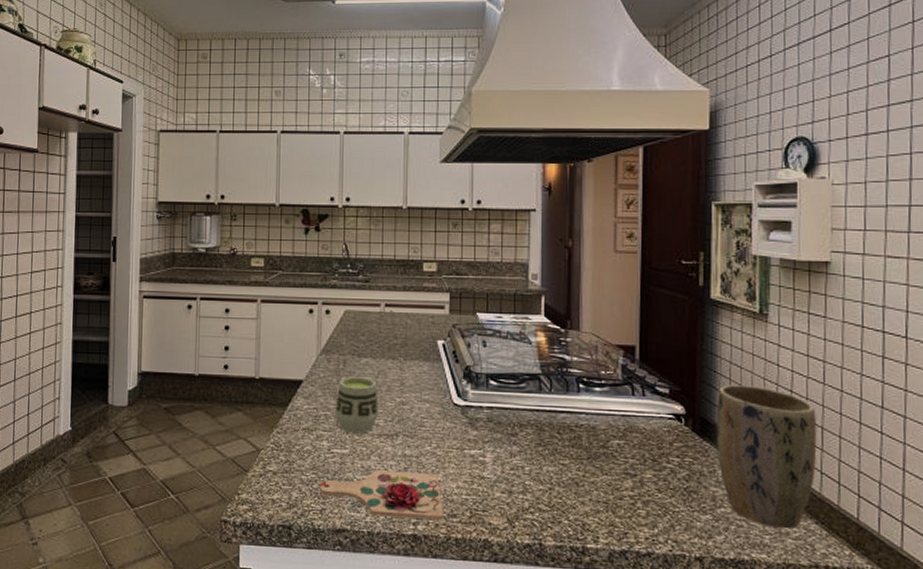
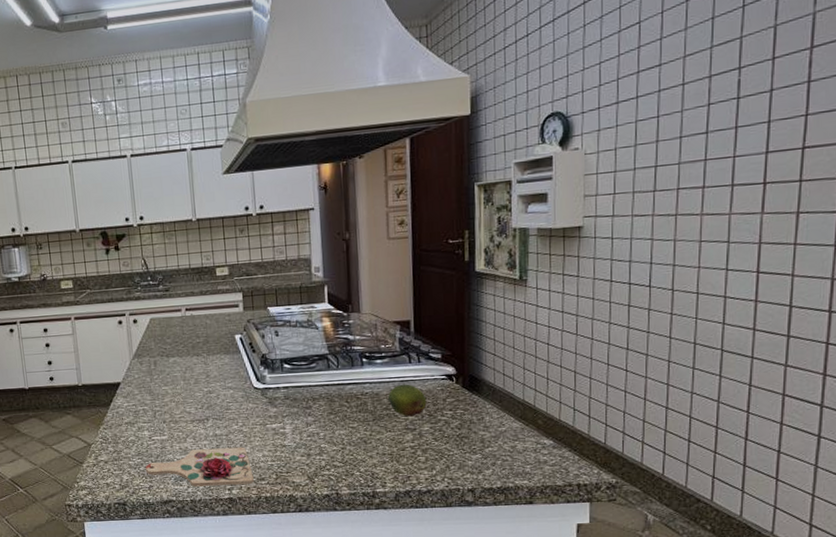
cup: present [335,377,378,434] -> none [151,374,190,422]
fruit: none [605,419,651,459] -> present [387,384,427,417]
plant pot: present [716,385,817,529] -> none [483,343,571,459]

